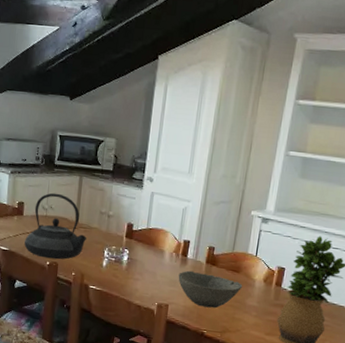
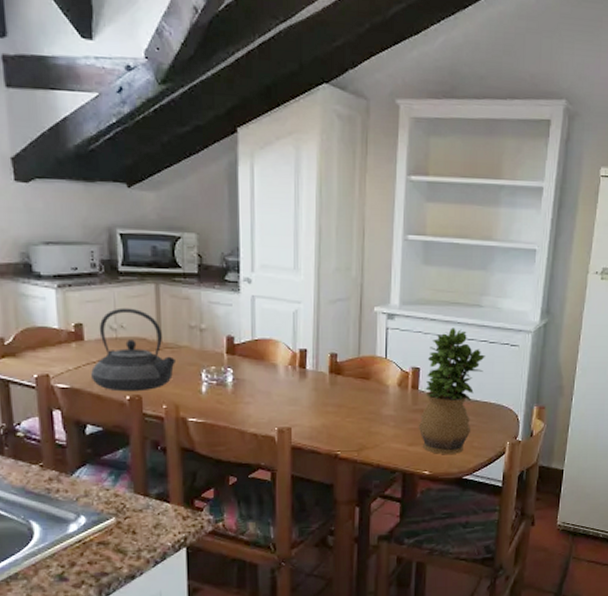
bowl: present [178,270,243,308] -> none [298,384,375,425]

